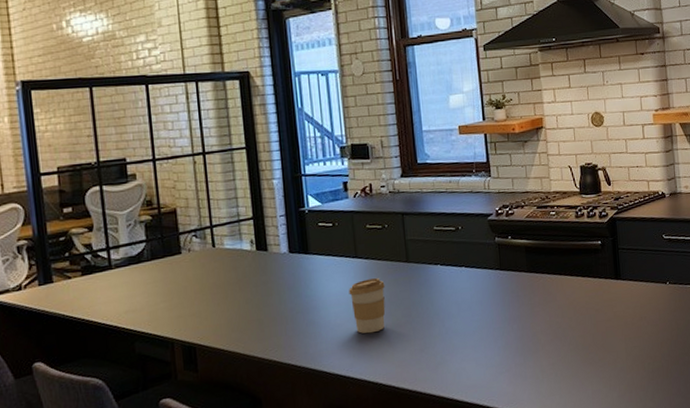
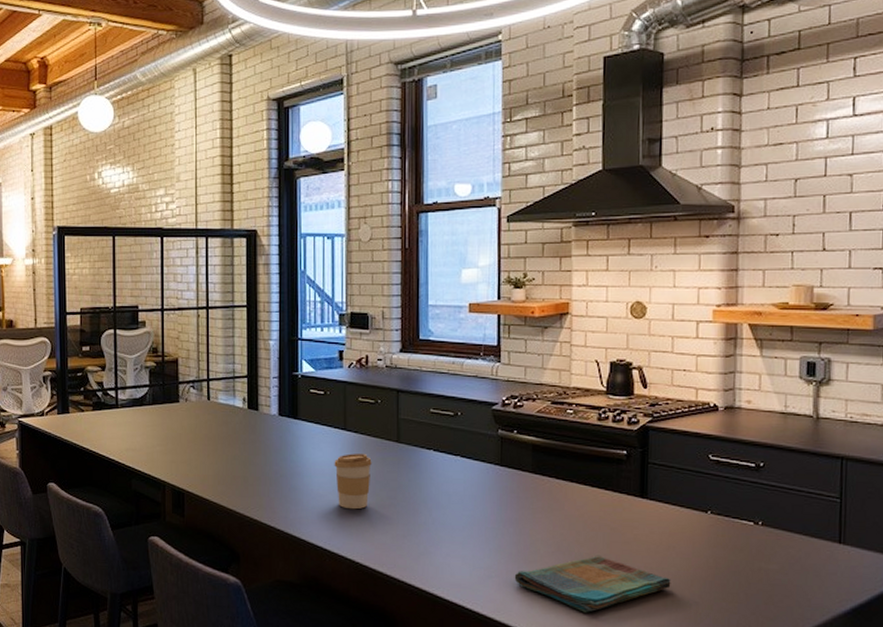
dish towel: none [522,335,646,388] -> present [514,555,671,613]

